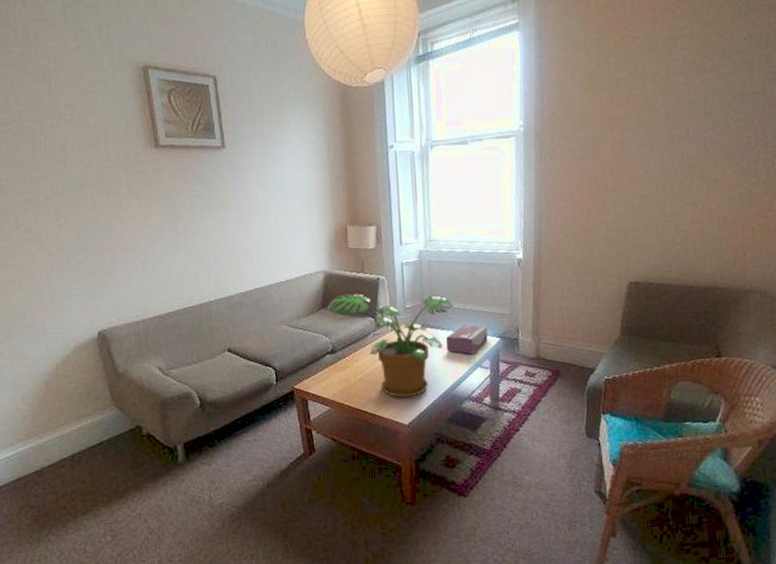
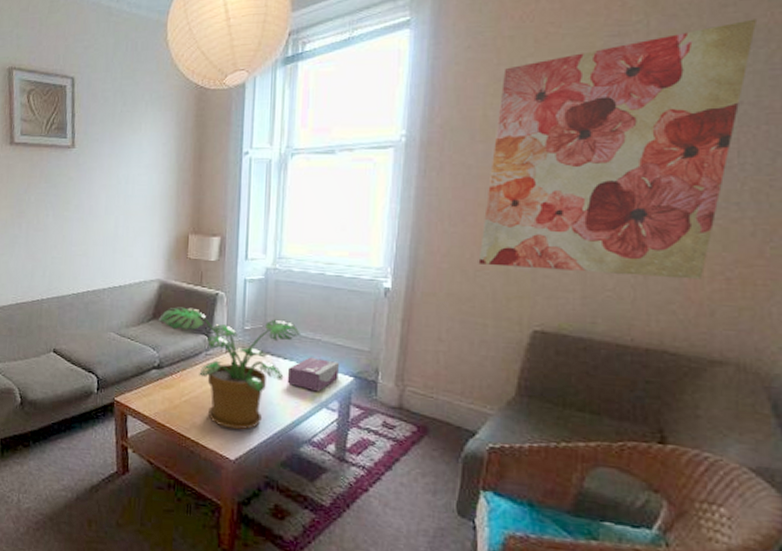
wall art: none [586,27,761,233] -> present [478,19,758,280]

